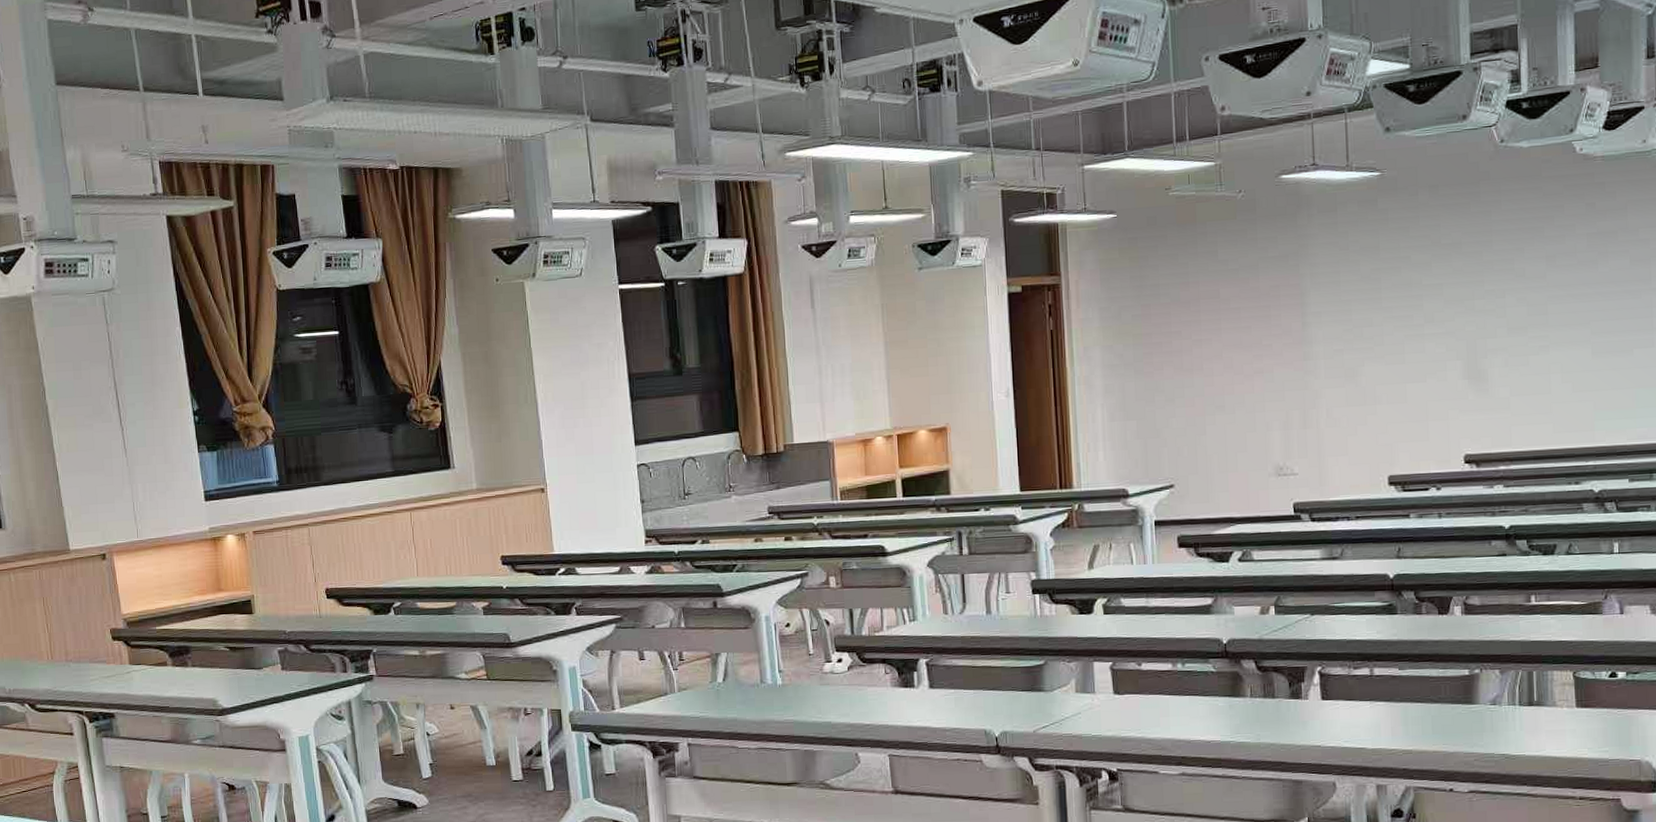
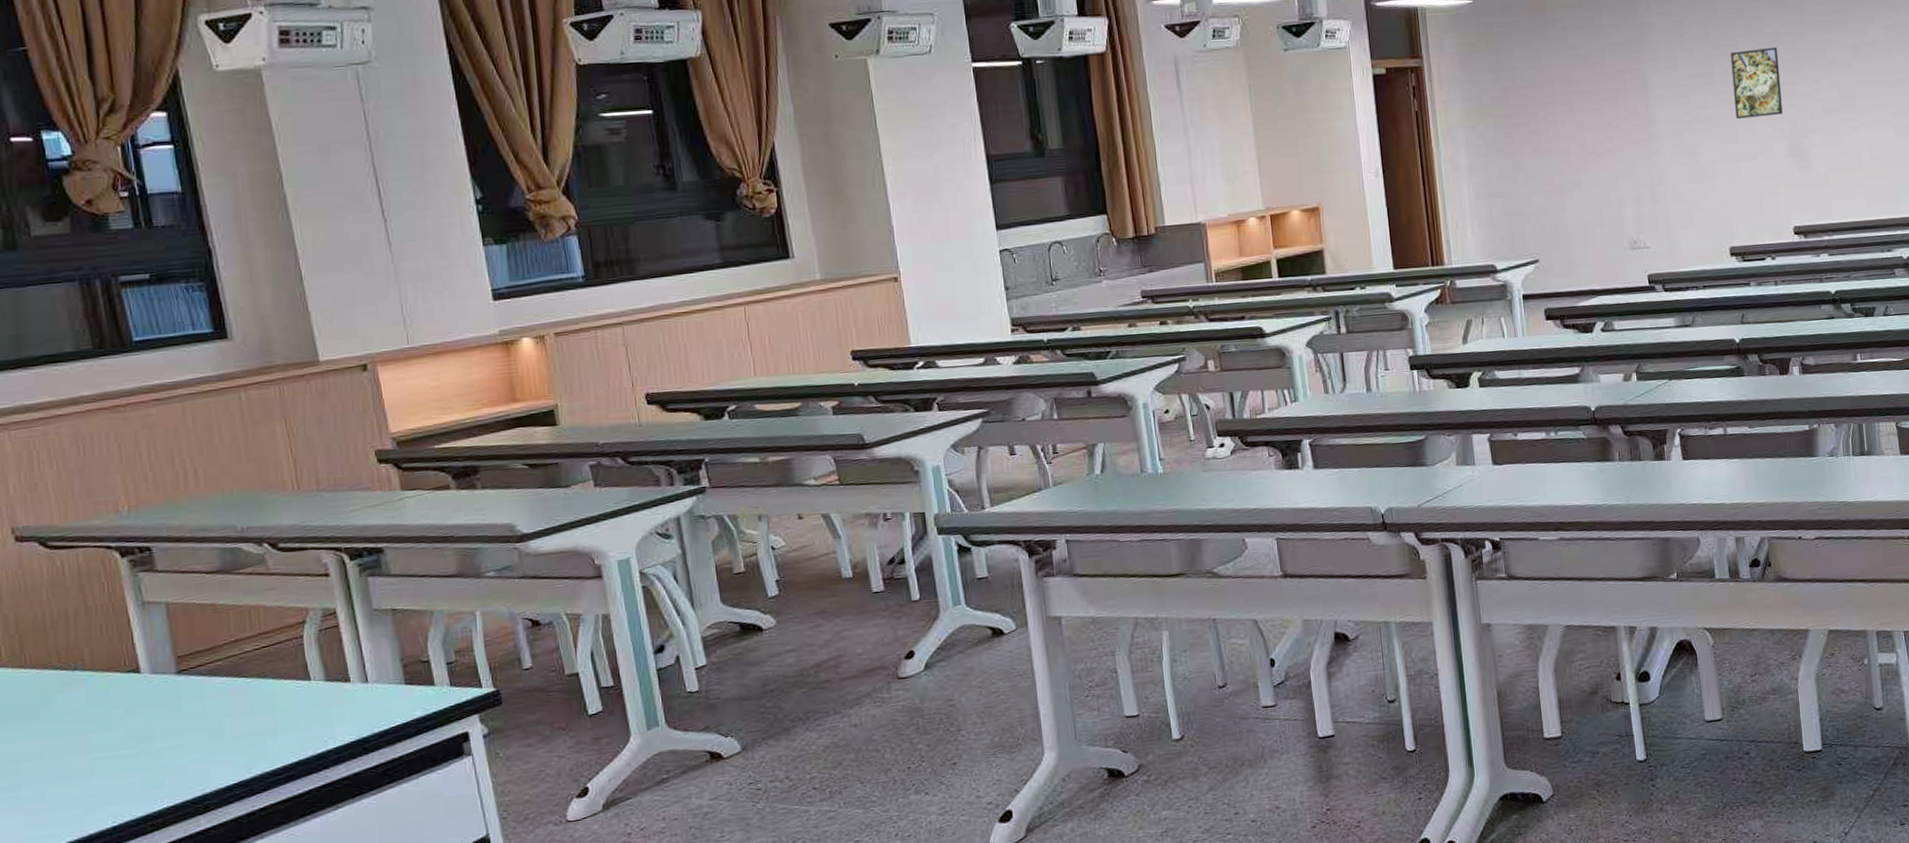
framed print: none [1401,258,1459,337] -> present [1730,47,1783,119]

